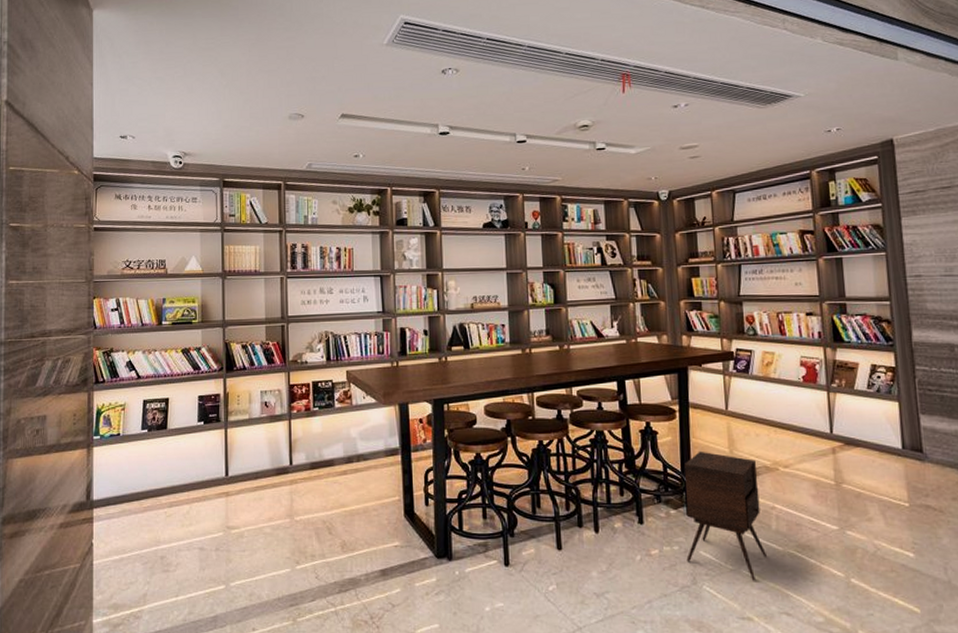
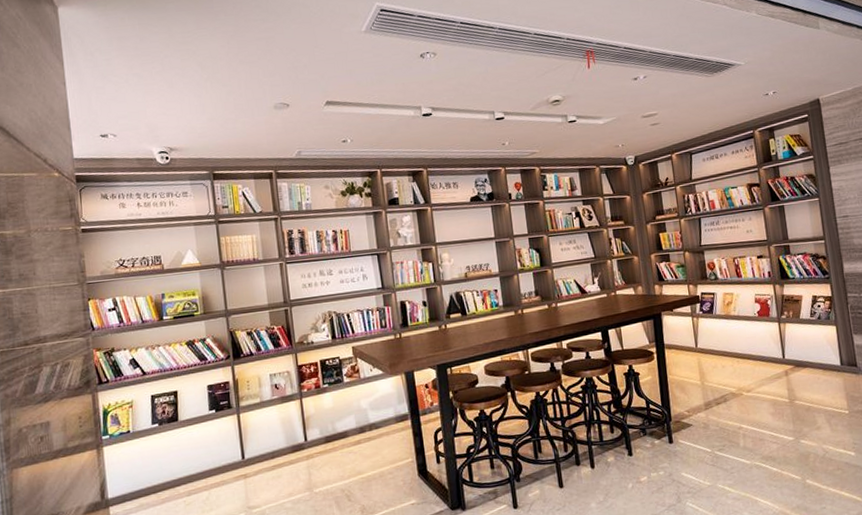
side table: present [685,451,768,581] -> none [664,385,738,493]

